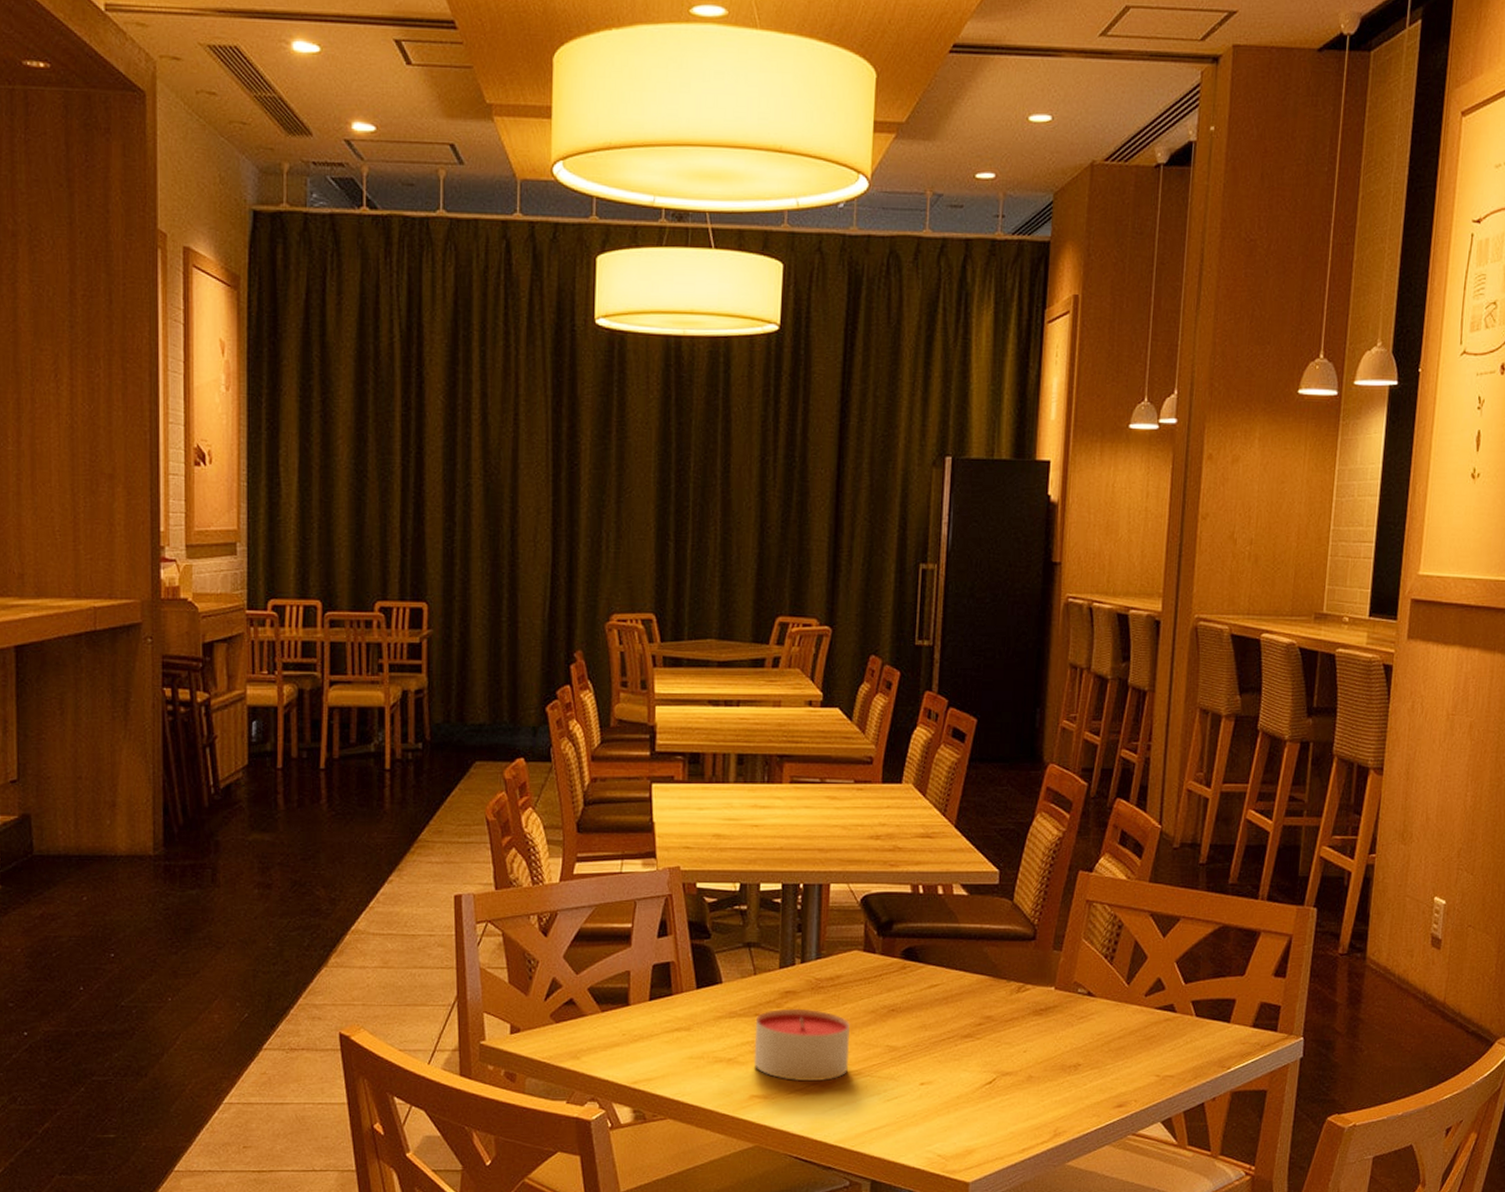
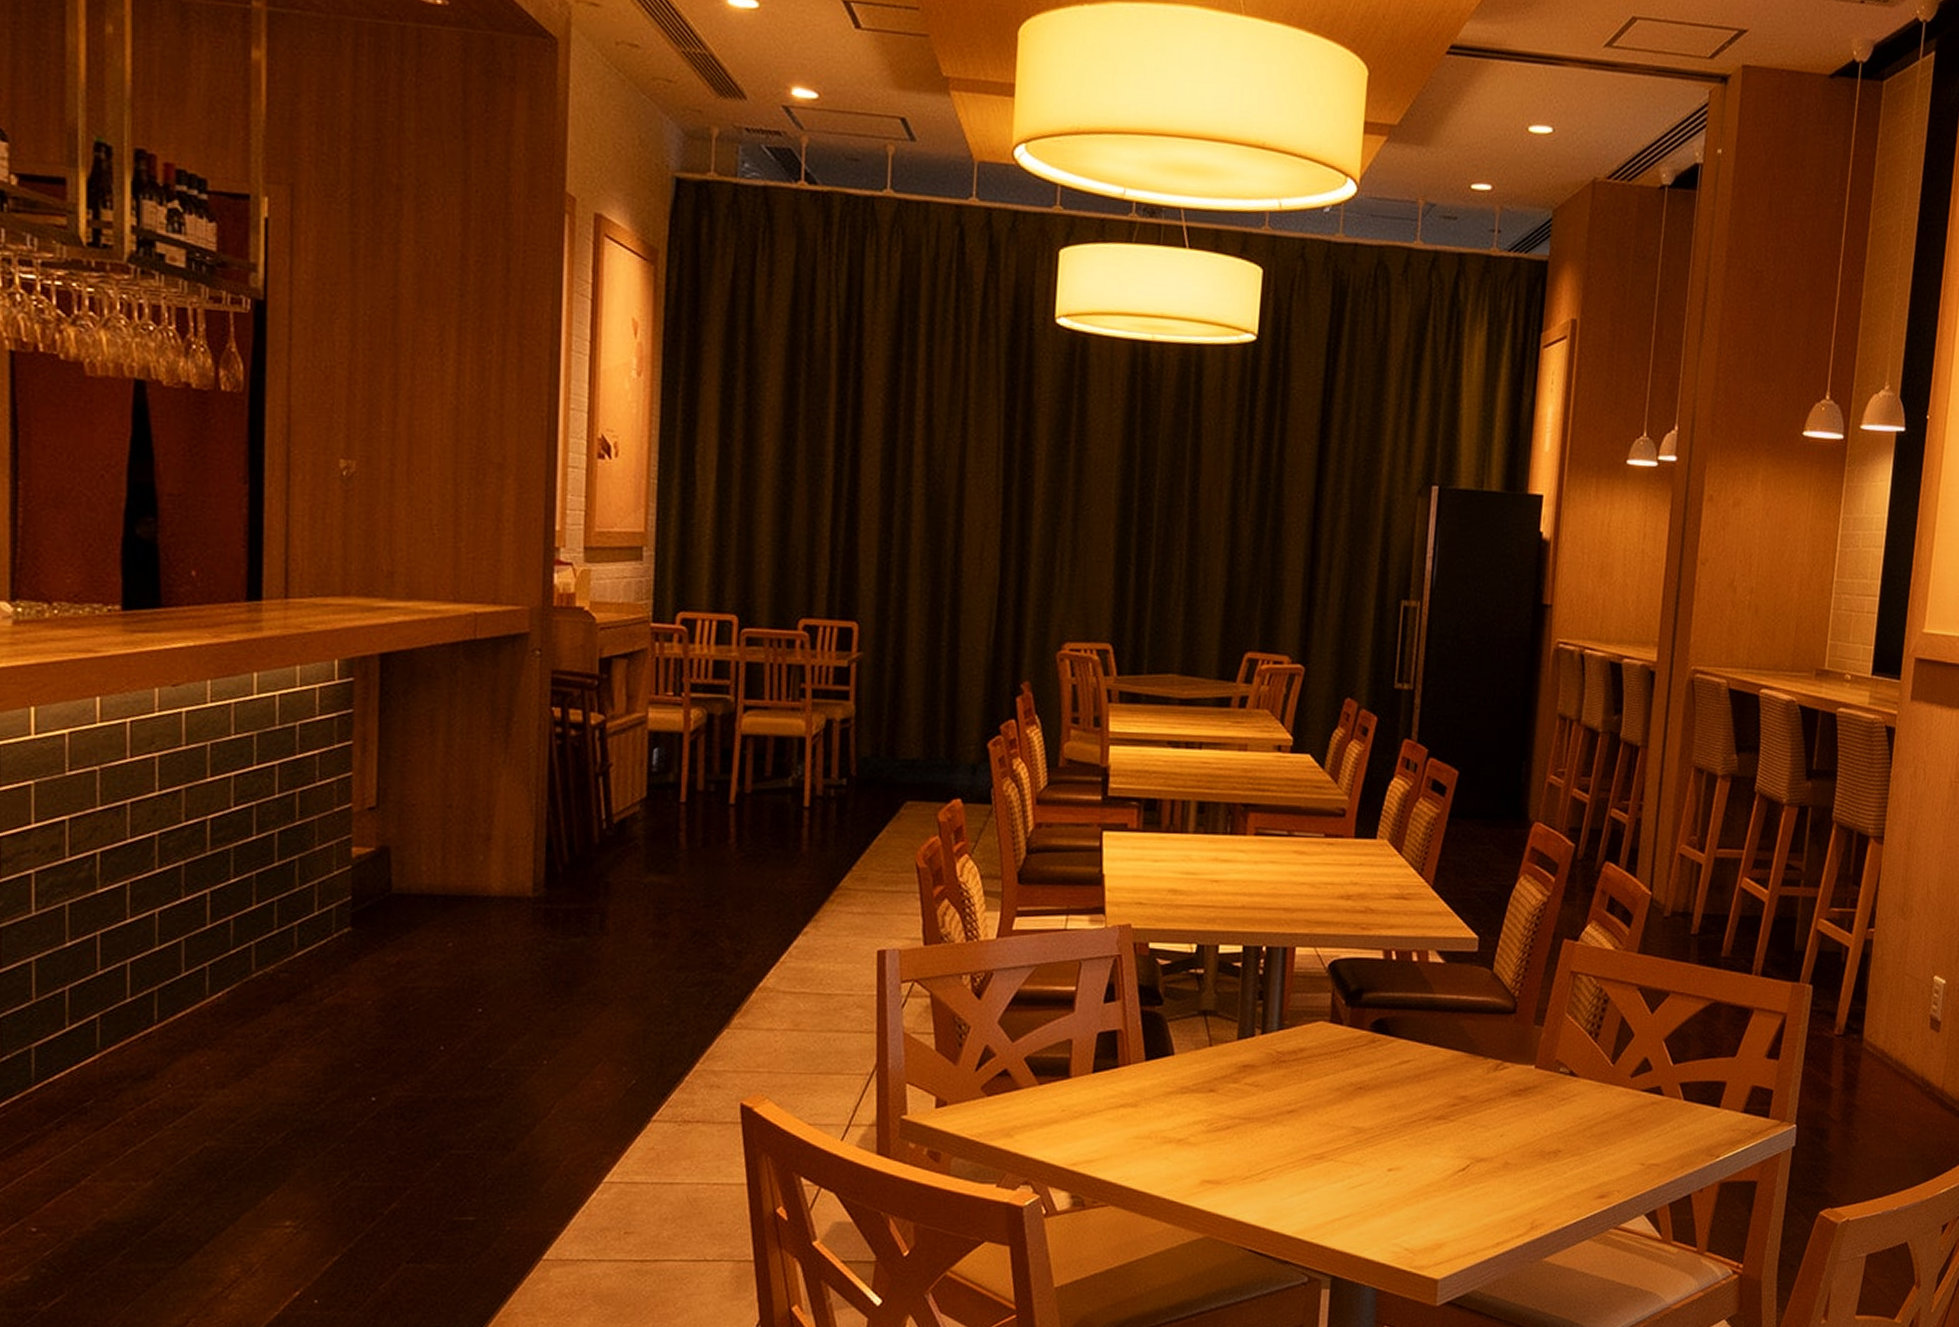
candle: present [754,1010,851,1082] -> none [1206,1085,1314,1166]

